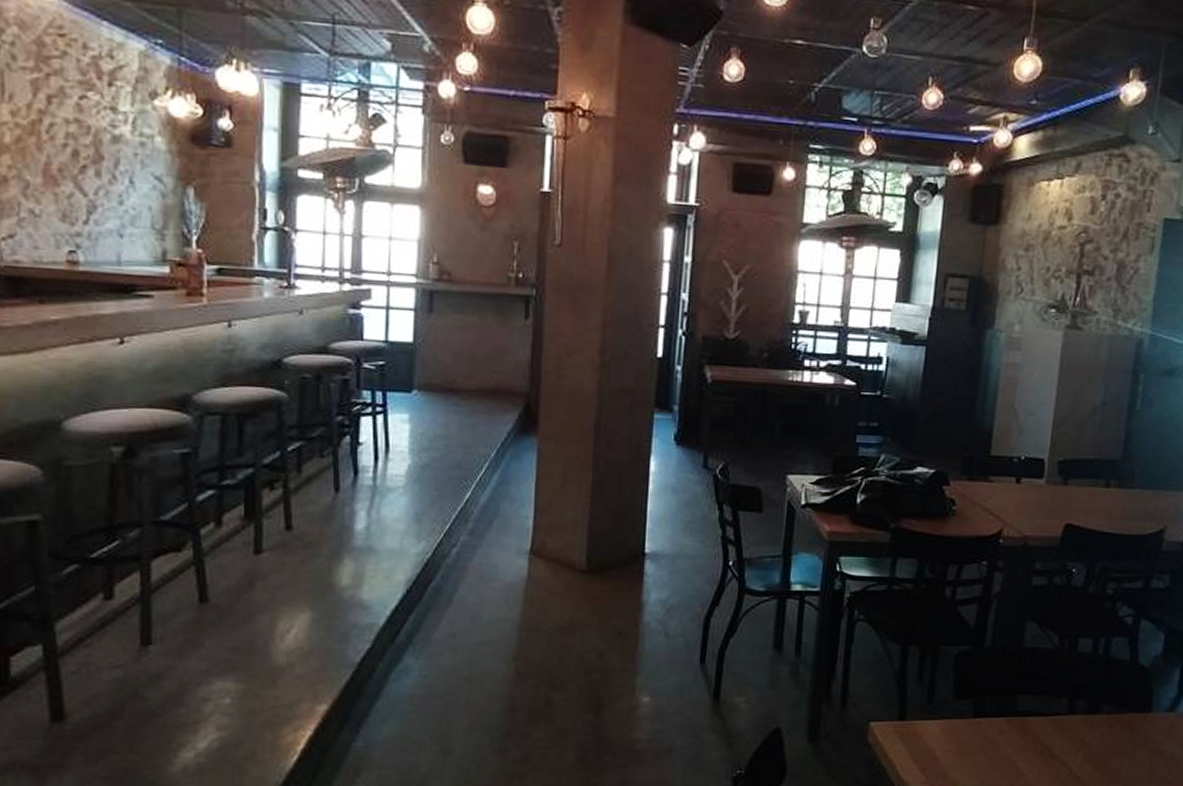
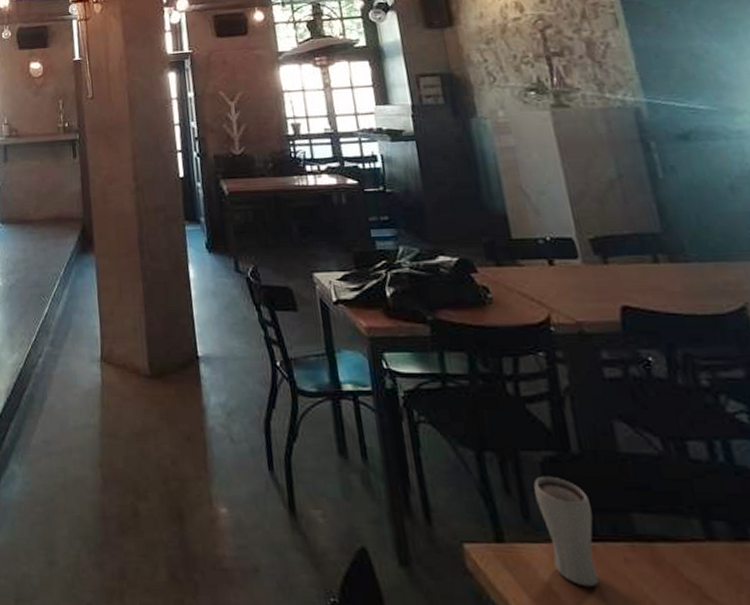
drinking glass: none [943,666,987,752] -> present [533,476,600,587]

